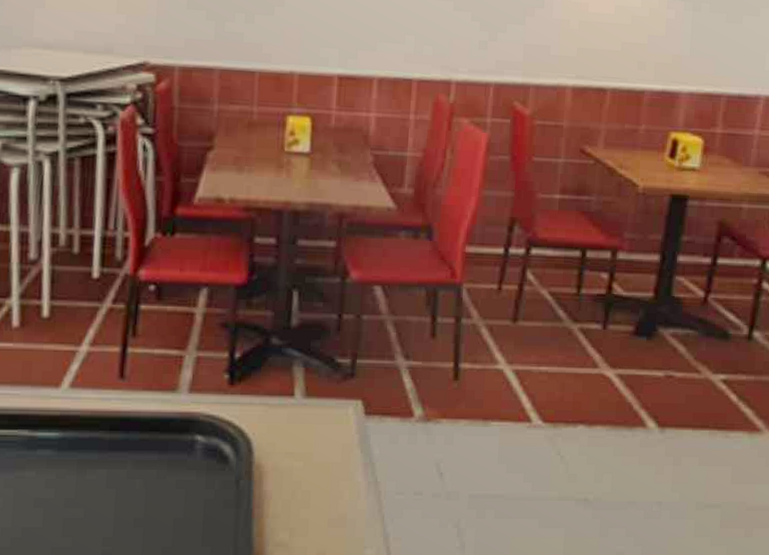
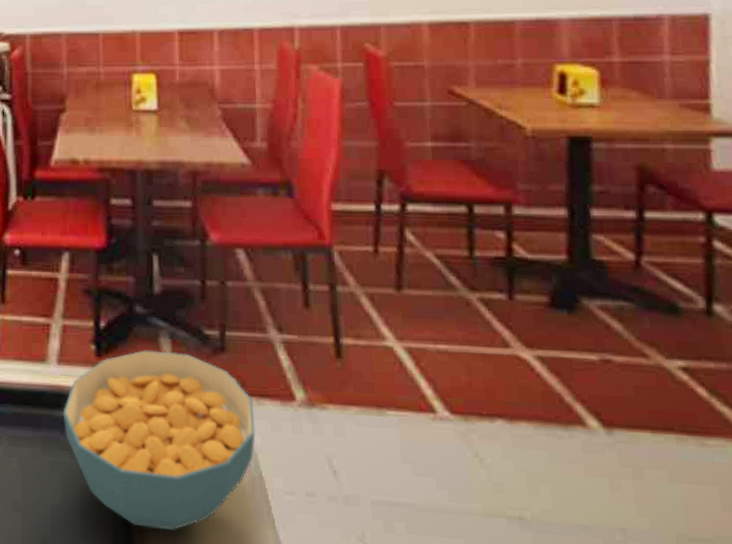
cereal bowl: none [191,378,376,532] -> present [63,350,255,530]

